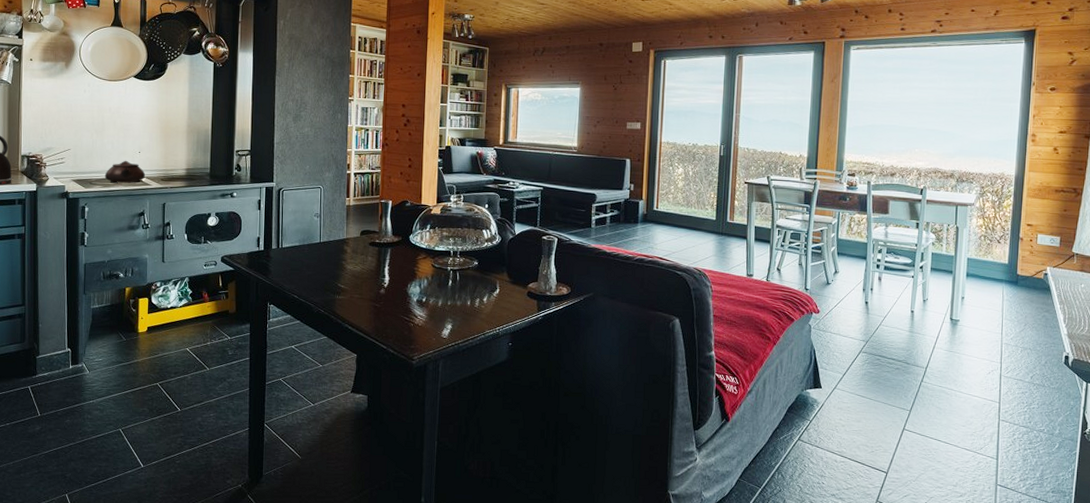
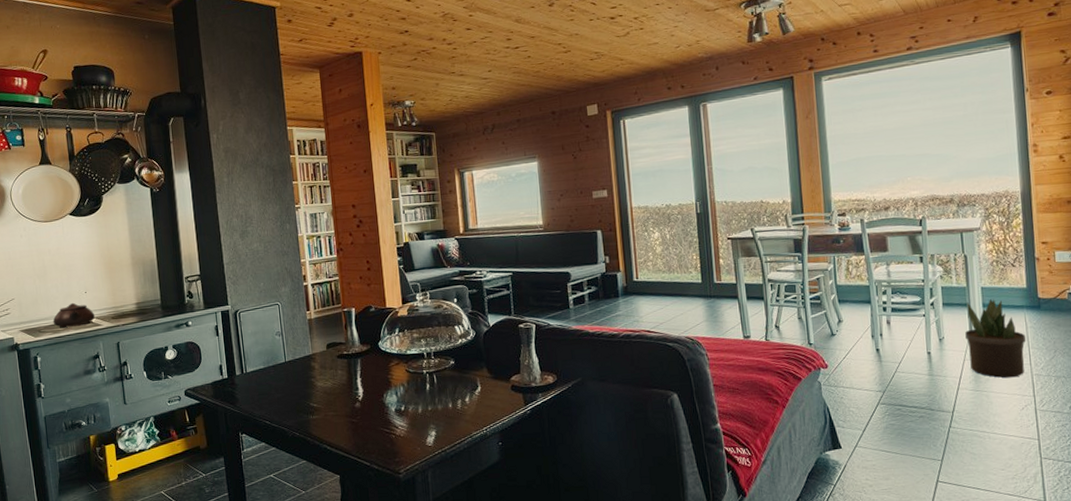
planter: none [947,269,1000,343] -> present [965,299,1026,378]

